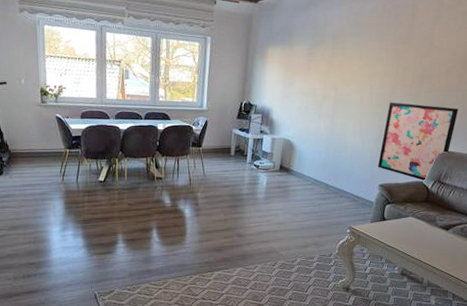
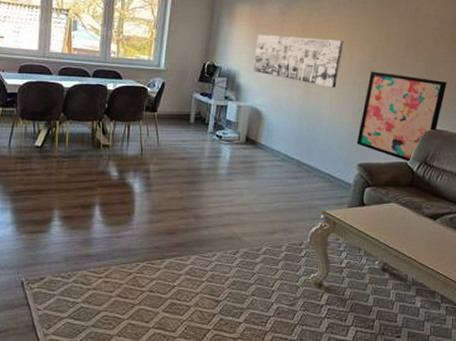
wall art: none [284,74,365,119] -> present [253,34,344,88]

